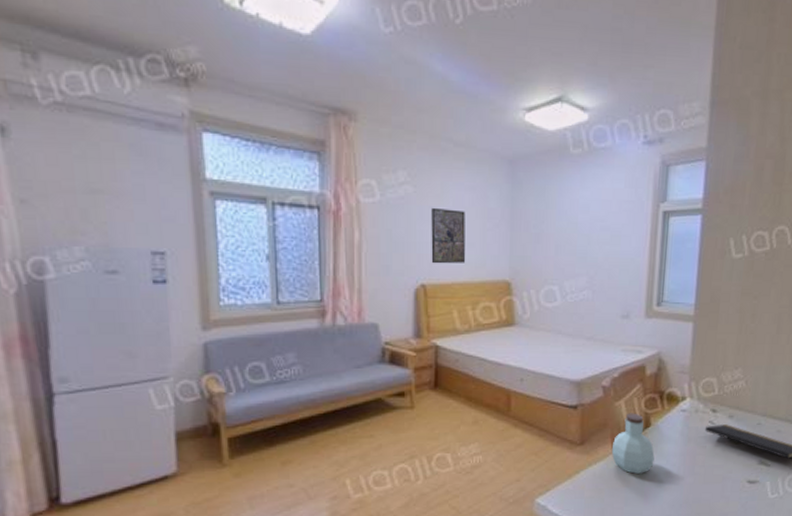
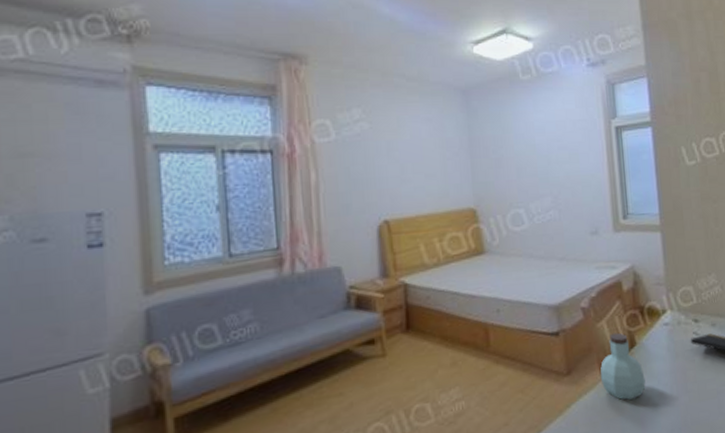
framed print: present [431,207,466,264] -> none [389,141,429,198]

